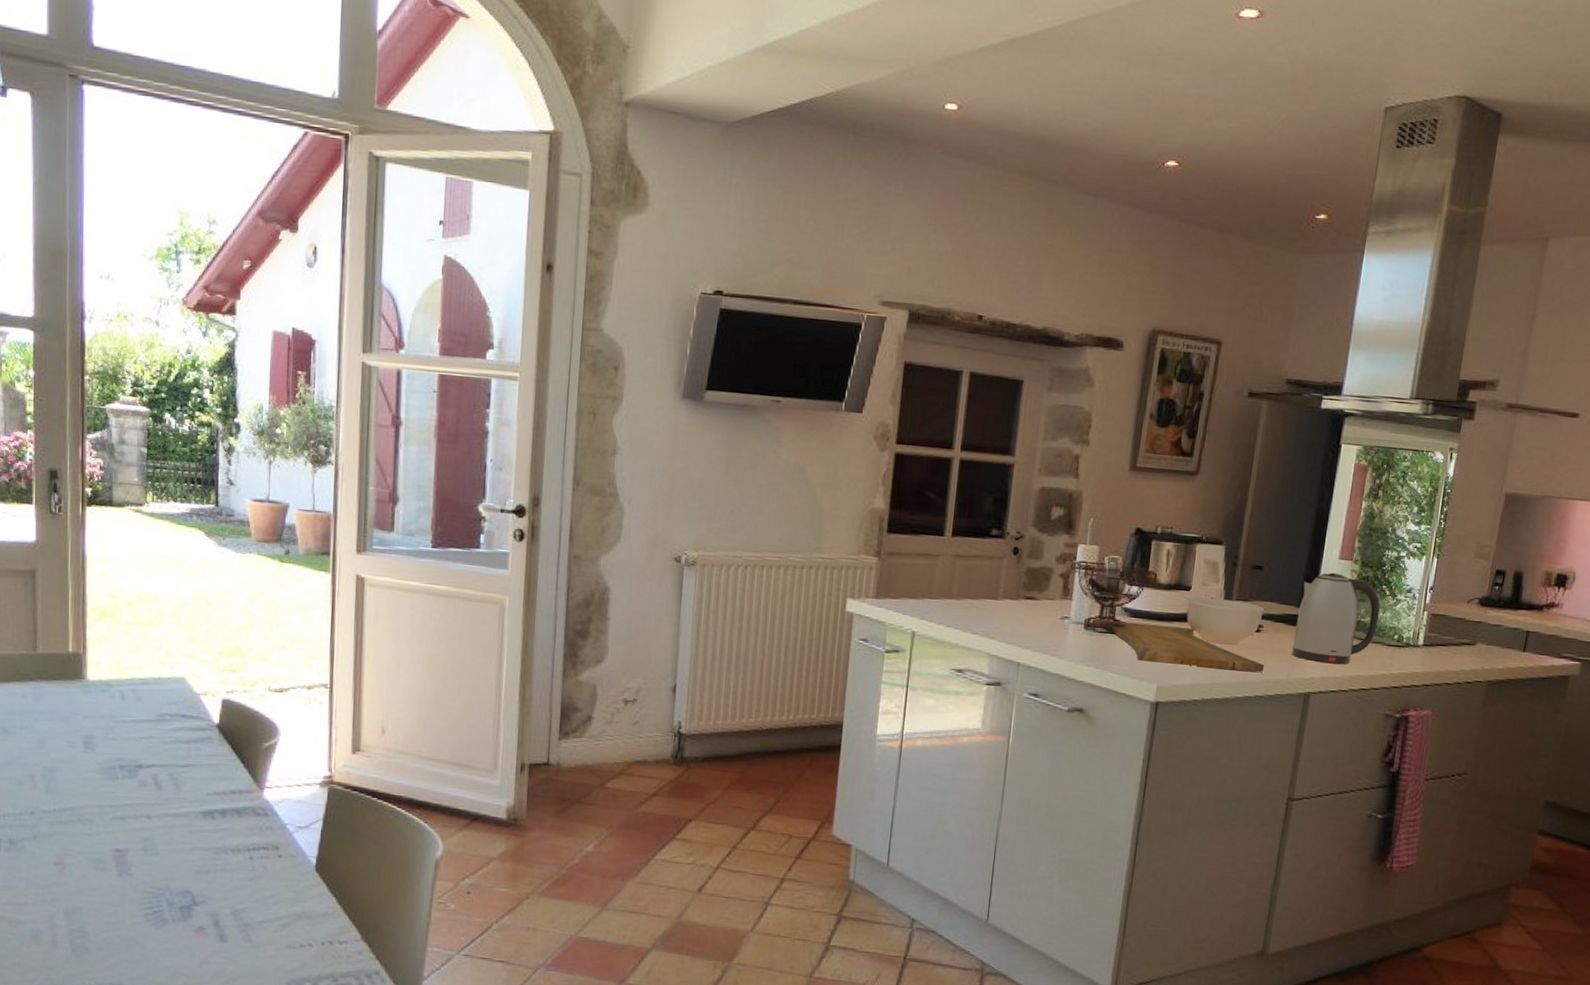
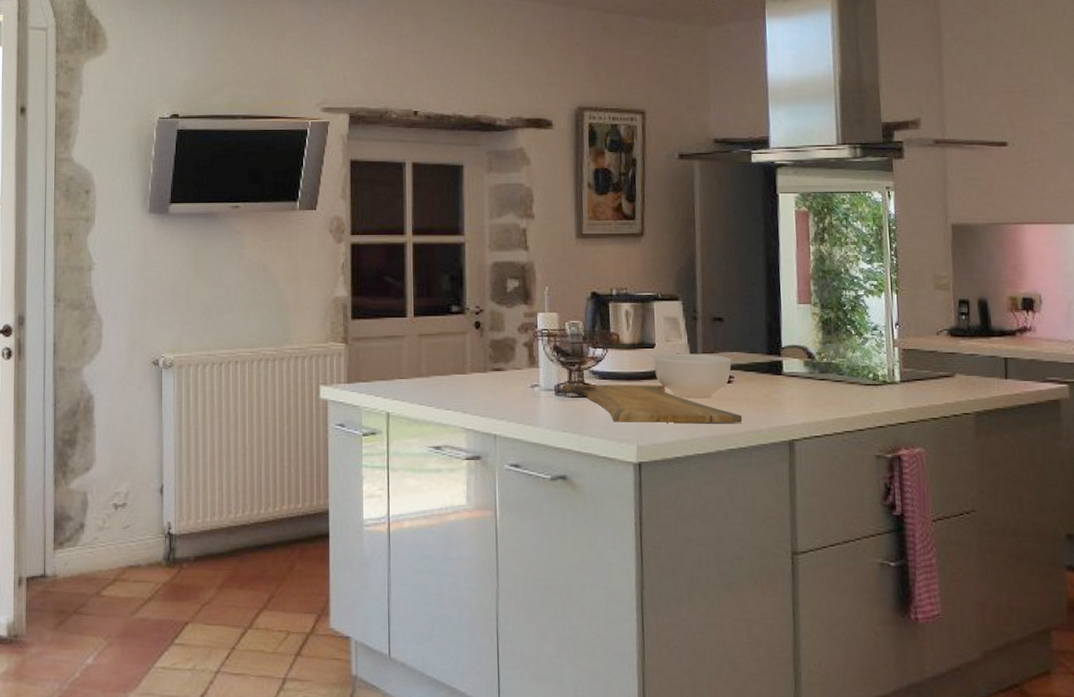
kettle: present [1292,572,1381,665] -> none [766,317,850,409]

